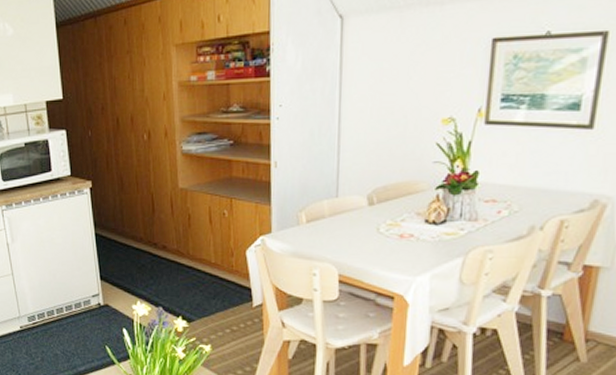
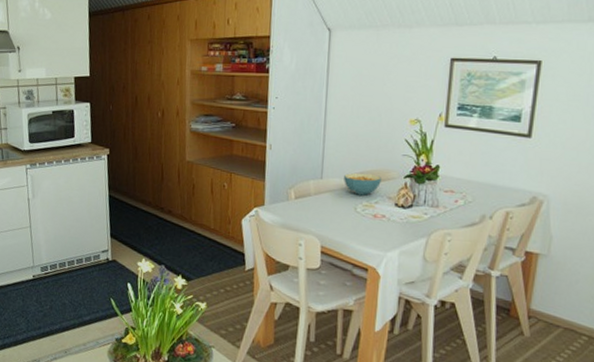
cereal bowl: none [363,187,408,213] -> present [344,172,381,196]

